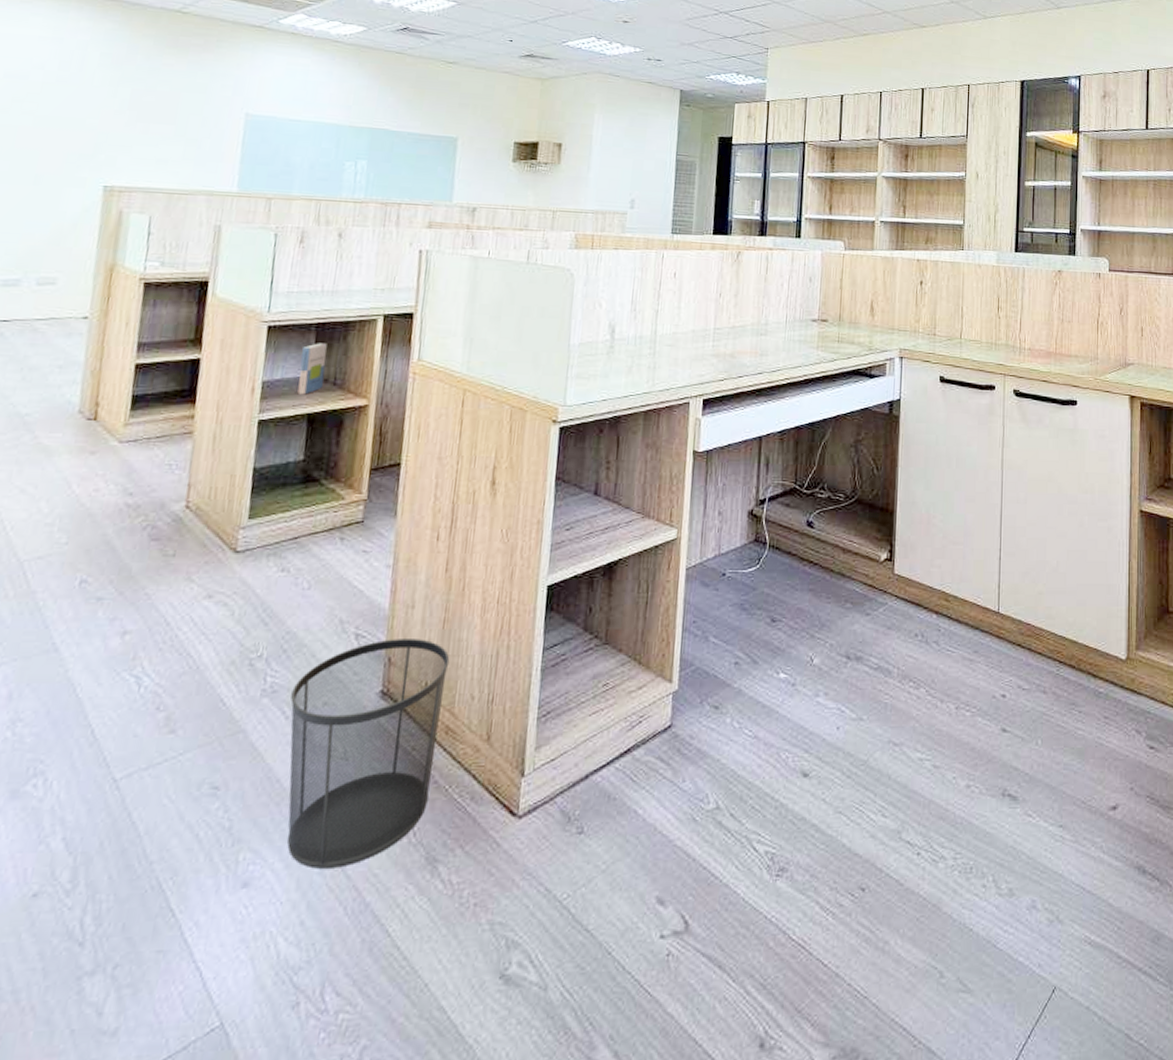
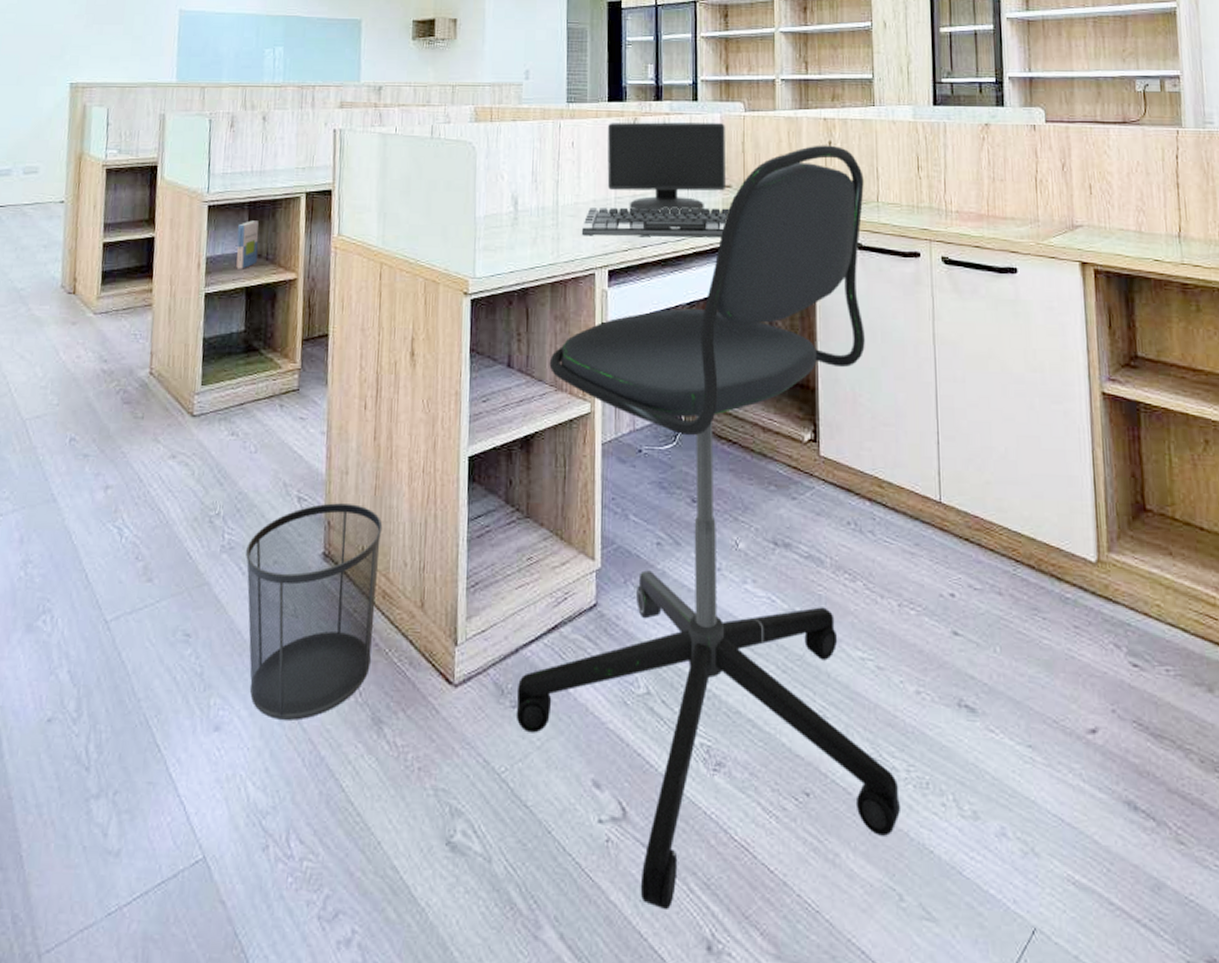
office chair: none [581,284,950,1015] -> present [515,145,900,911]
computer keyboard: none [678,338,825,368] -> present [581,207,729,237]
monitor: none [707,255,825,346] -> present [607,122,727,214]

